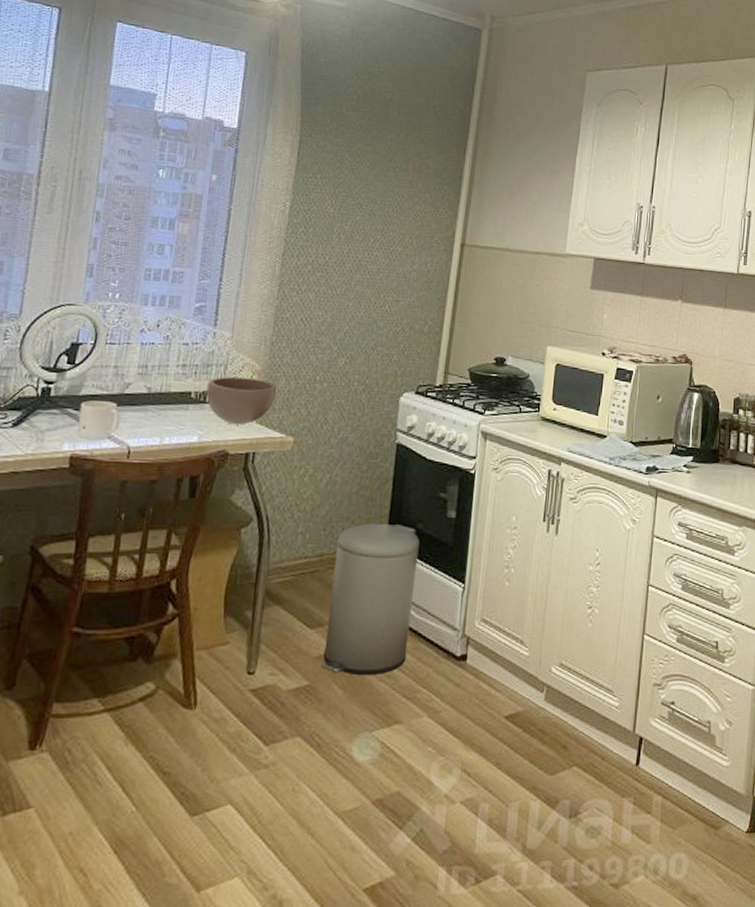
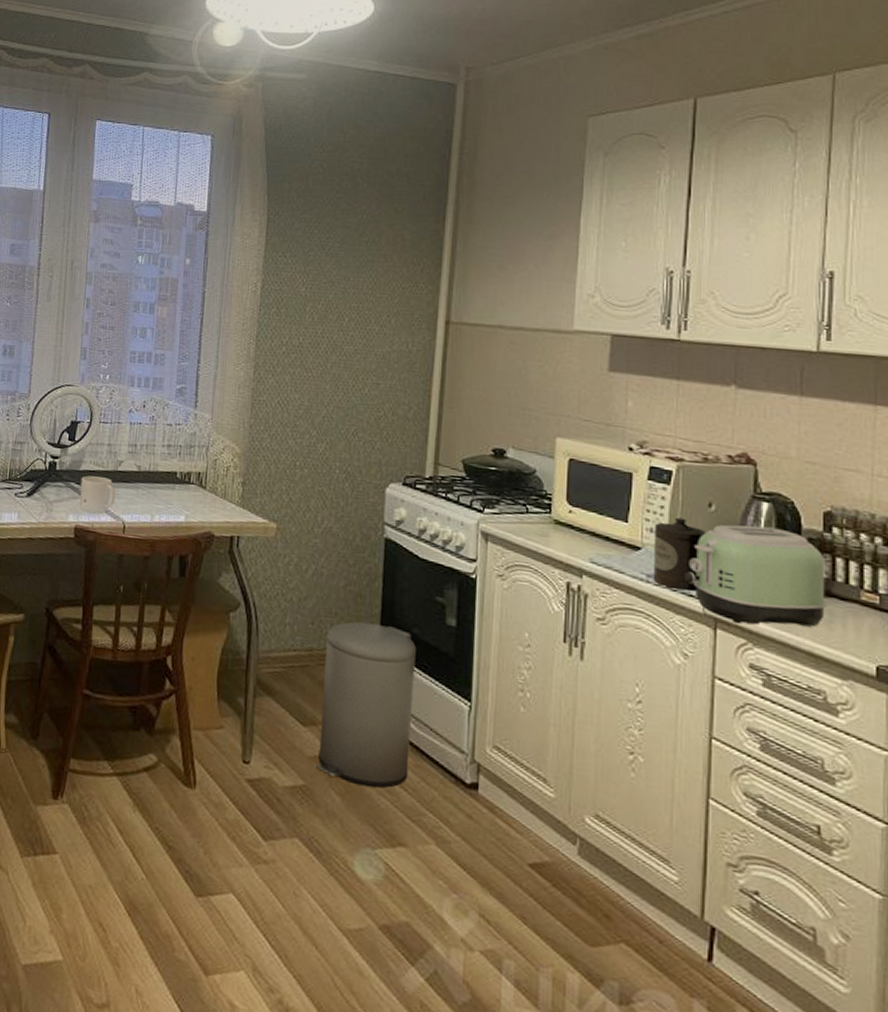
bowl: present [206,377,277,425] -> none [190,458,258,508]
canister: none [615,409,654,469] -> present [654,517,705,592]
toaster: none [636,412,733,492] -> present [684,524,827,627]

